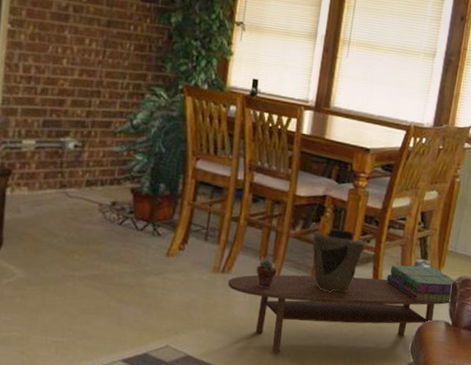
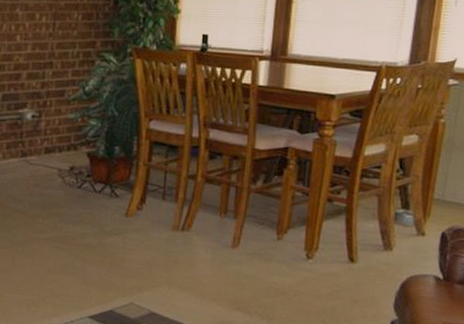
coffee table: present [227,274,450,353] -> none [188,230,439,310]
potted succulent: present [256,259,277,289] -> none [217,216,239,245]
decorative bowl: present [312,229,368,293] -> none [274,182,338,248]
stack of books: present [386,265,456,303] -> none [362,216,446,256]

